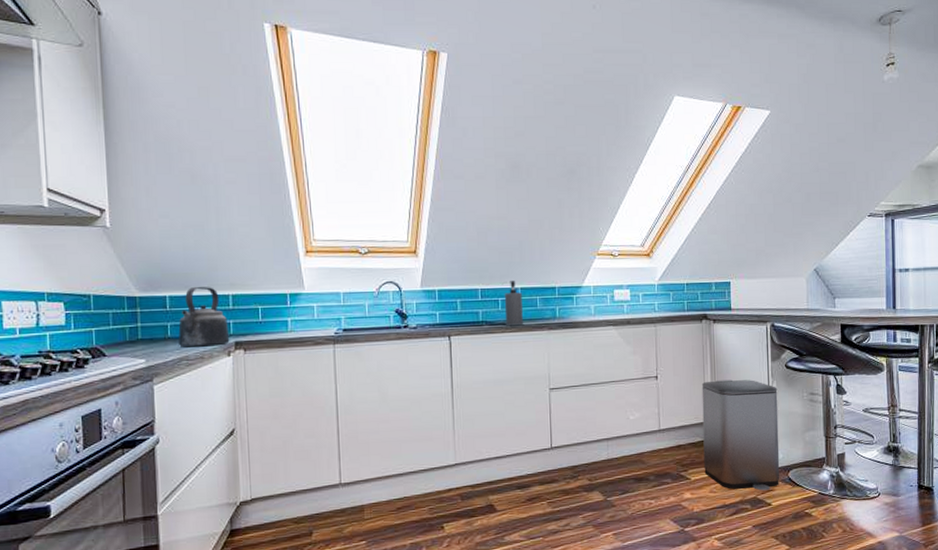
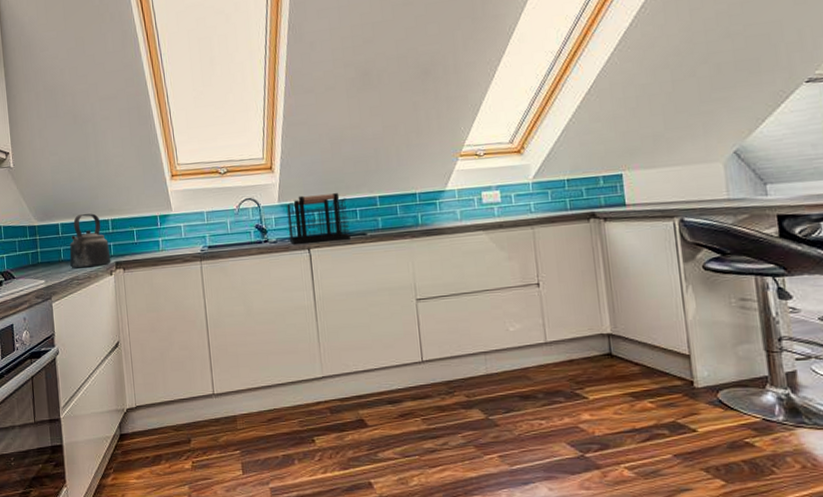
dish rack: none [428,281,492,332] -> present [286,192,351,246]
soap dispenser: present [501,281,523,326] -> none [358,190,384,236]
pedal bin: present [701,379,780,491] -> none [594,284,706,414]

